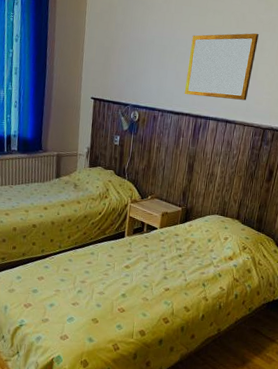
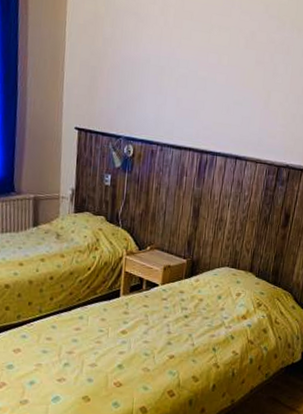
writing board: present [184,33,259,101] -> none [186,54,271,134]

